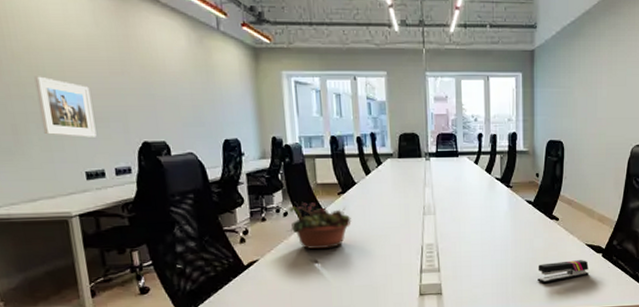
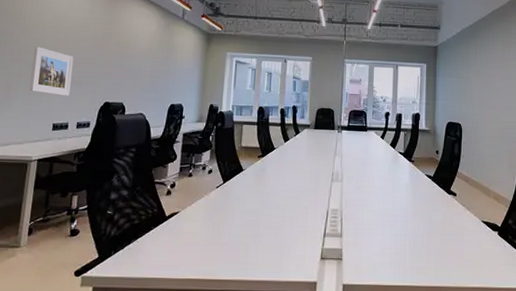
succulent planter: present [287,202,351,249] -> none [208,162,267,206]
stapler: present [538,260,589,283] -> none [435,236,485,257]

